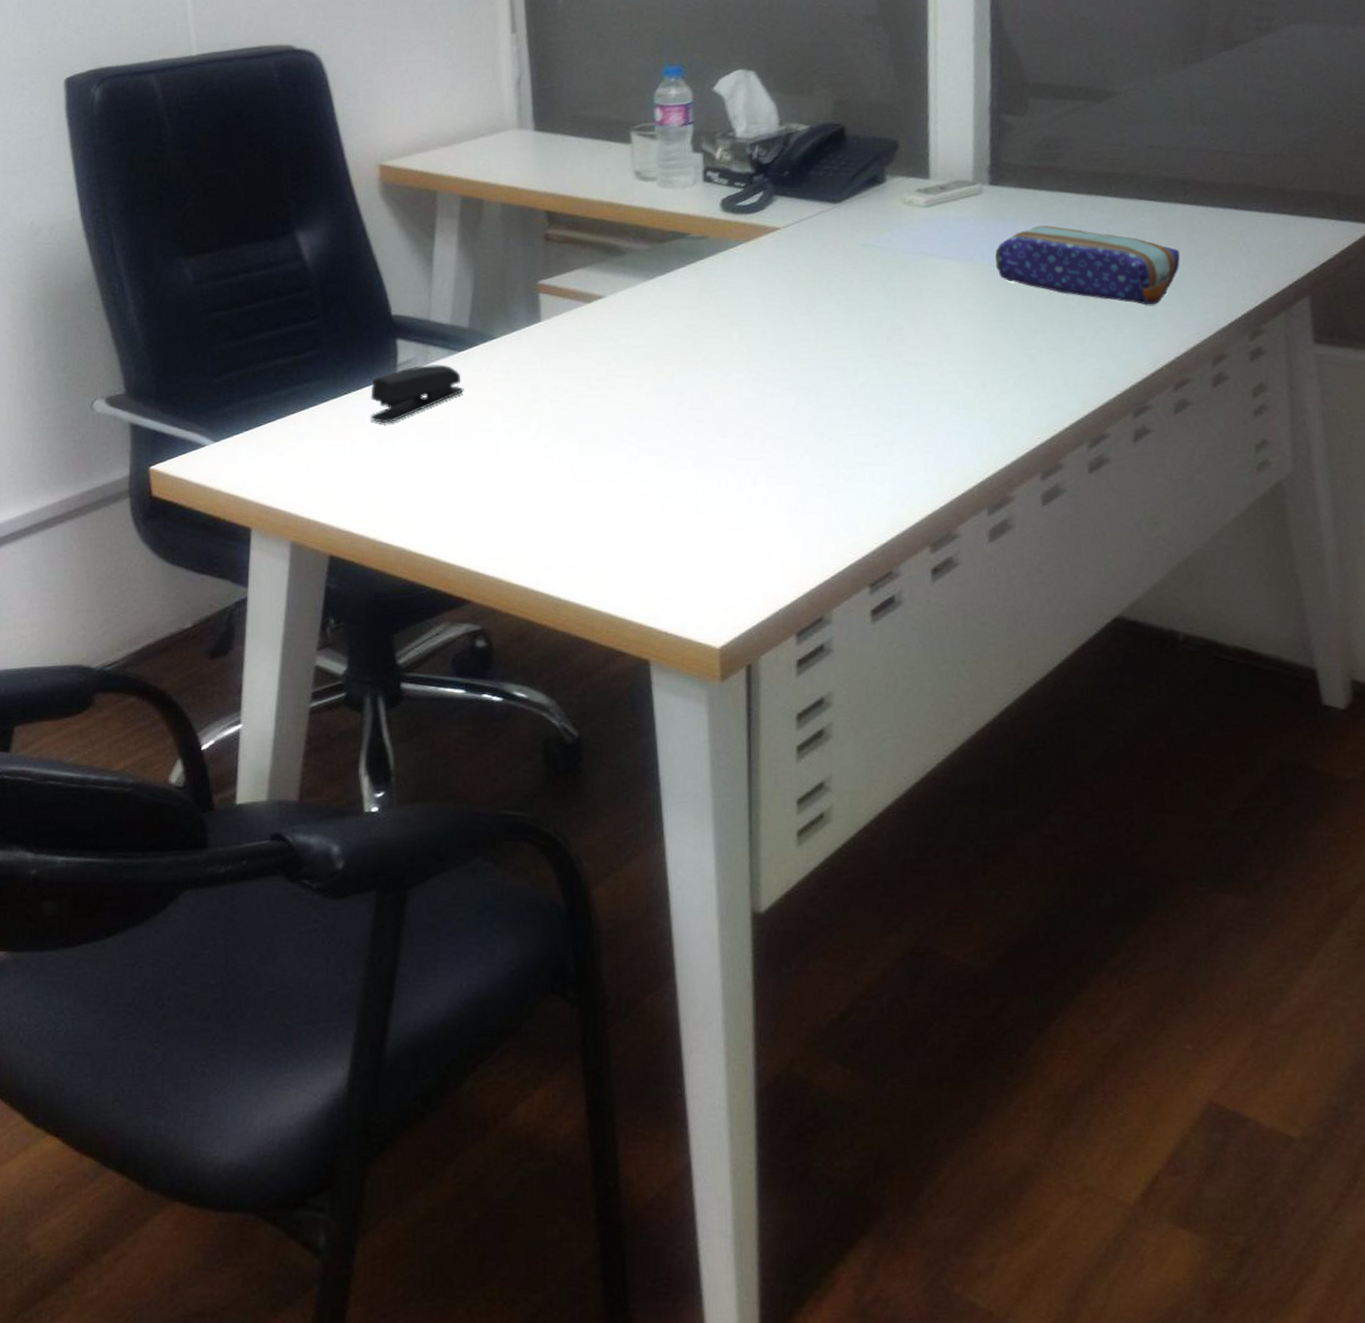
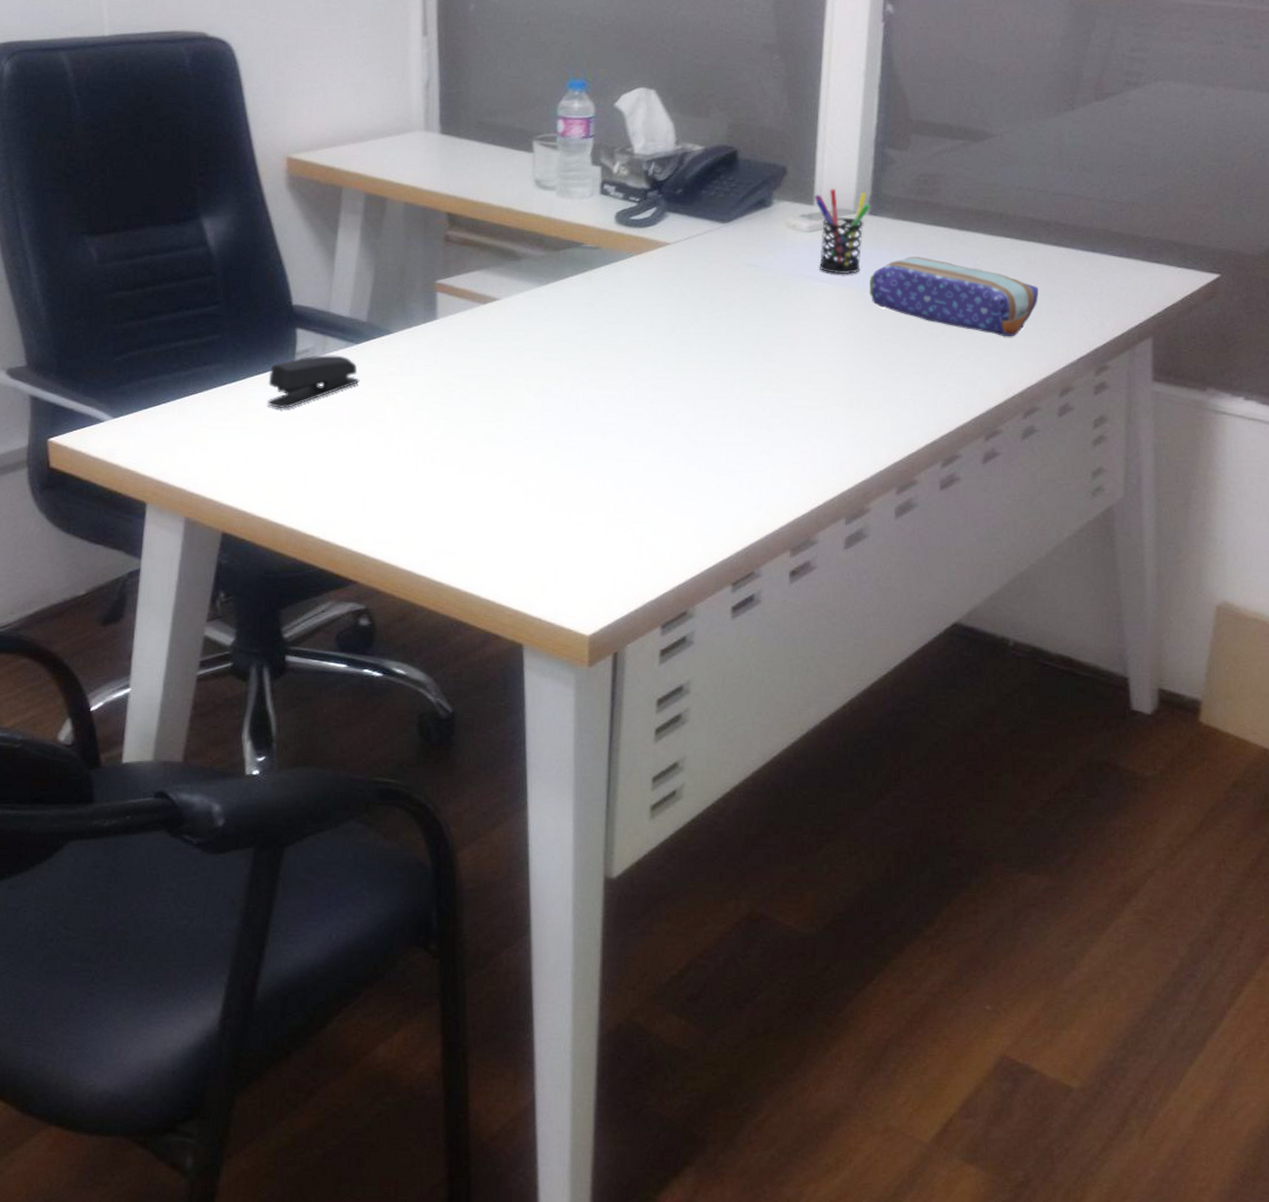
pen holder: none [929,160,991,250] -> present [814,189,871,275]

